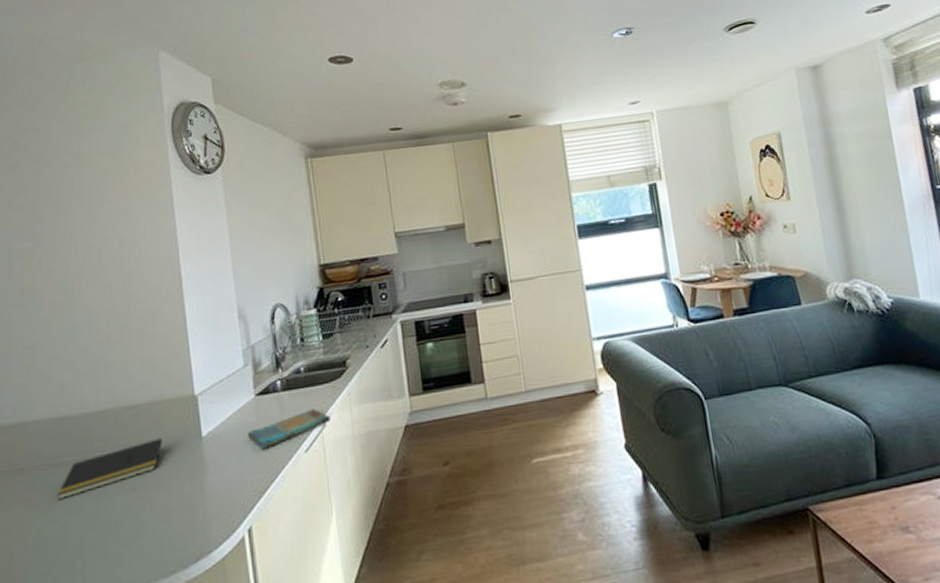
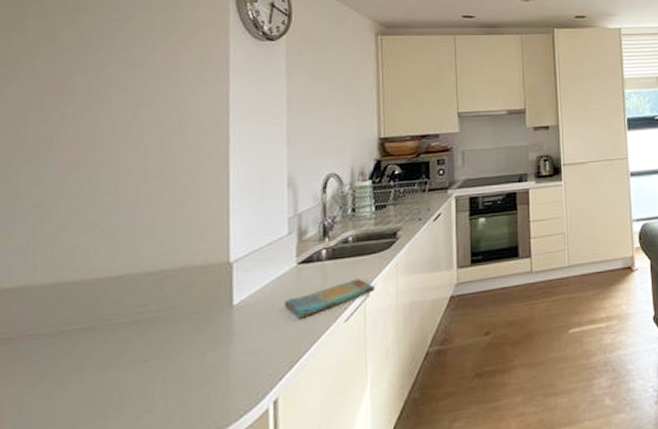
notepad: present [57,438,162,501] -> none [50,306,187,373]

